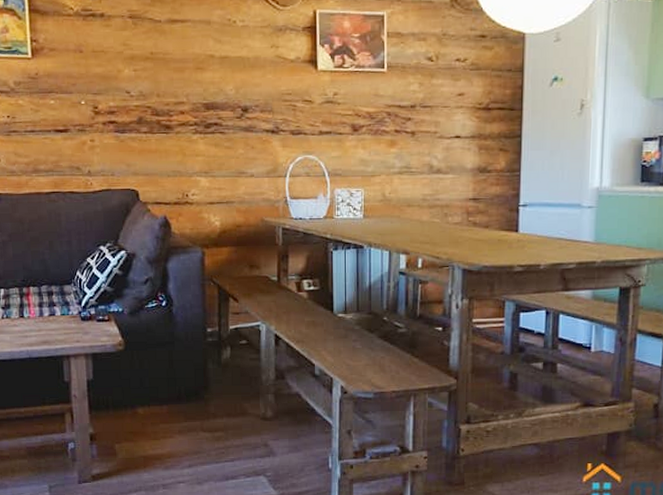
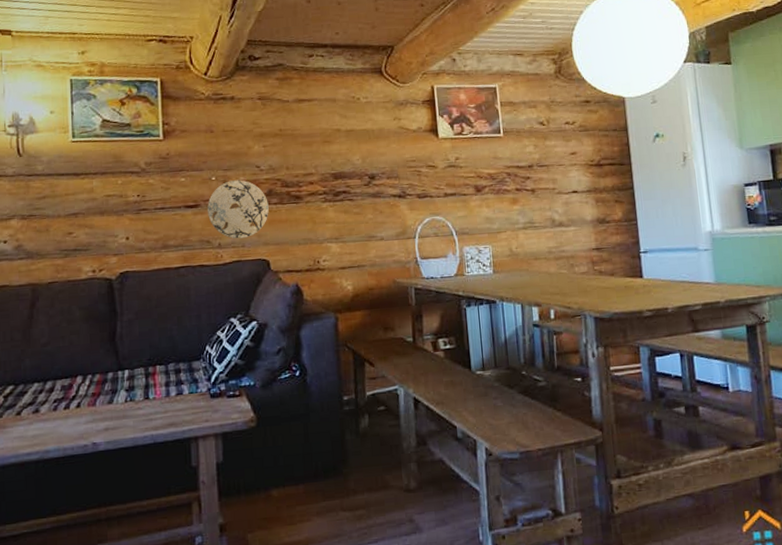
decorative plate: none [77,105,139,167] -> present [207,180,269,239]

